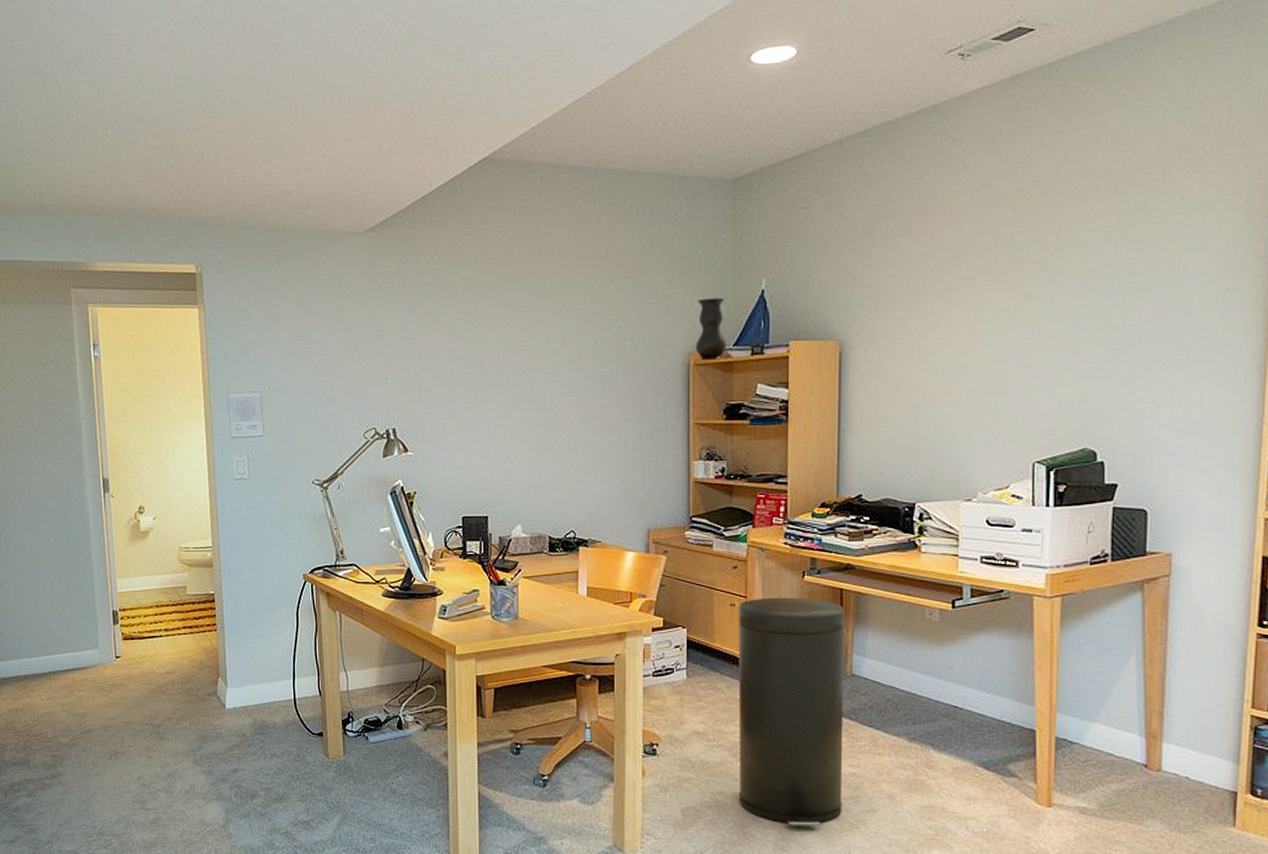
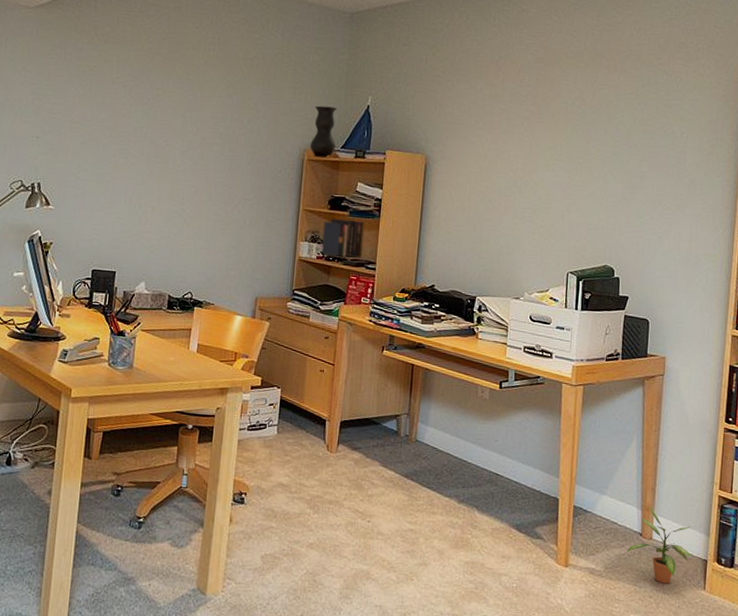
books: none [720,429,770,474] -> present [322,219,365,258]
pedal bin: present [738,597,845,826] -> none [313,366,414,577]
potted plant: none [1128,731,1217,821] -> present [627,505,692,584]

